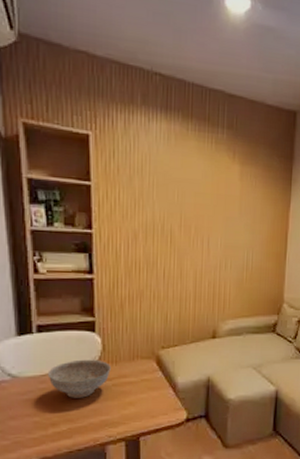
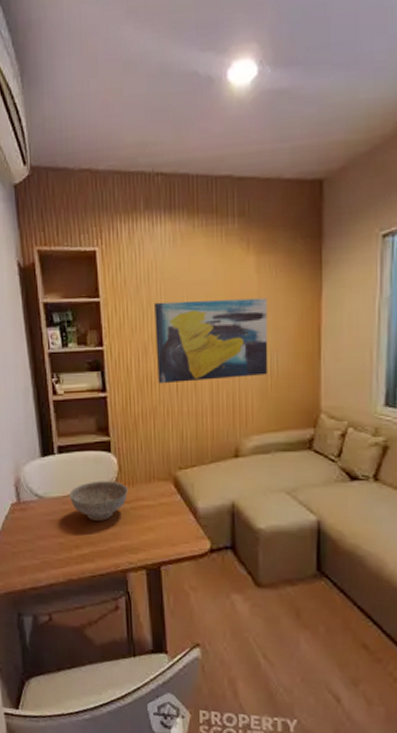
wall art: none [145,194,247,270] -> present [154,297,268,384]

